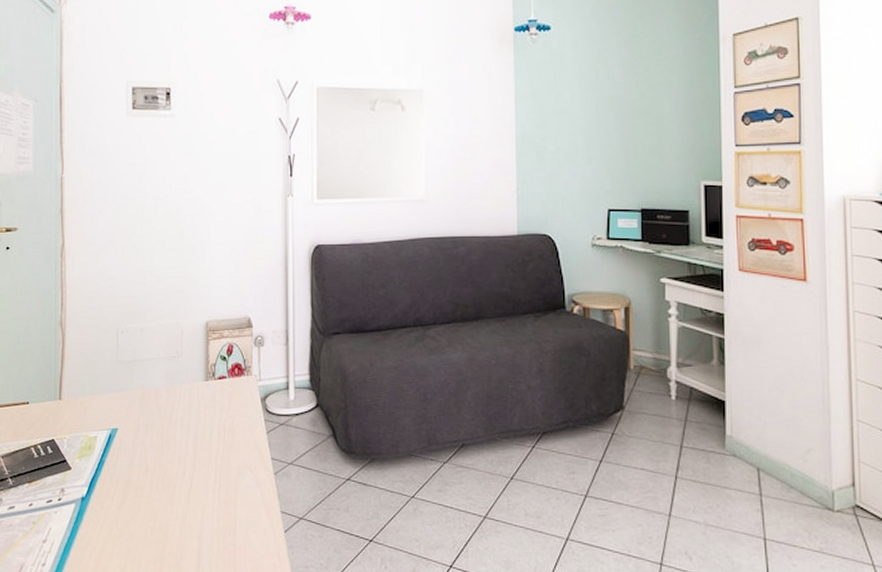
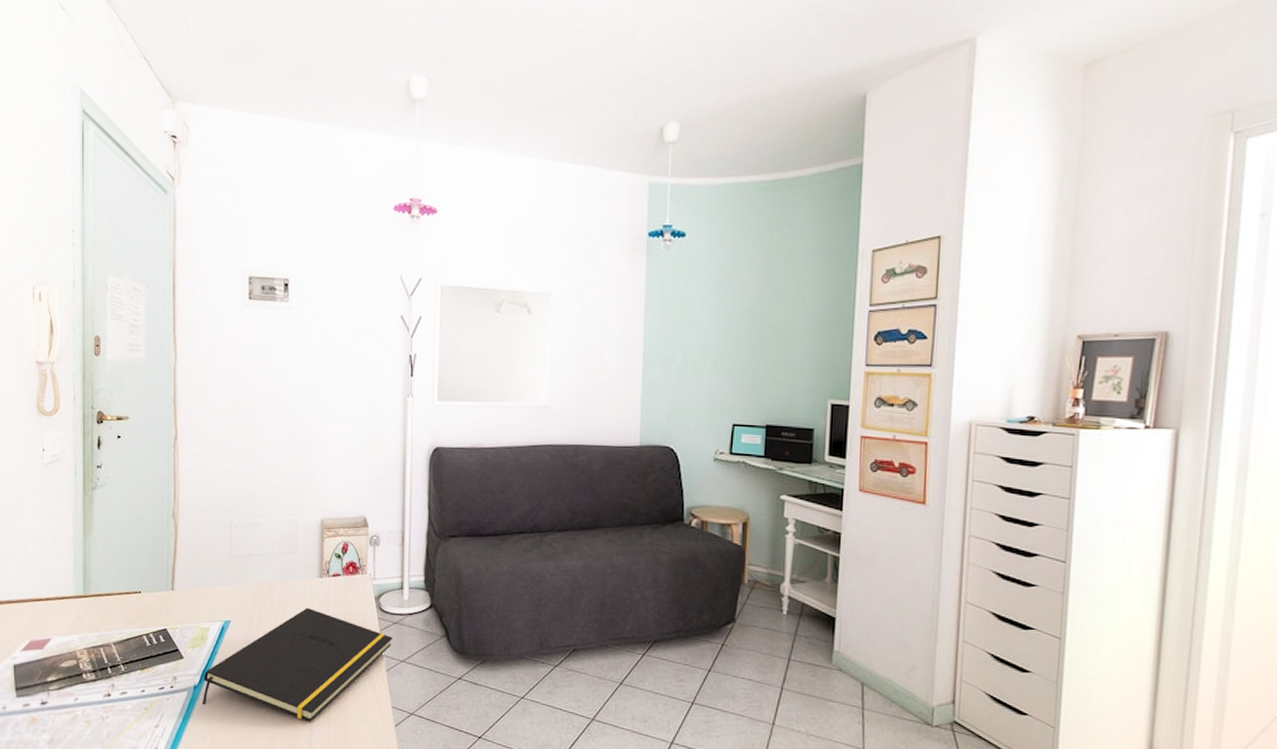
notepad: none [89,412,280,531] -> present [202,608,393,722]

